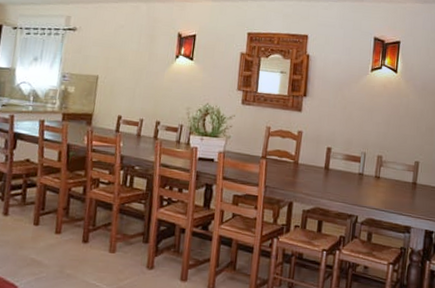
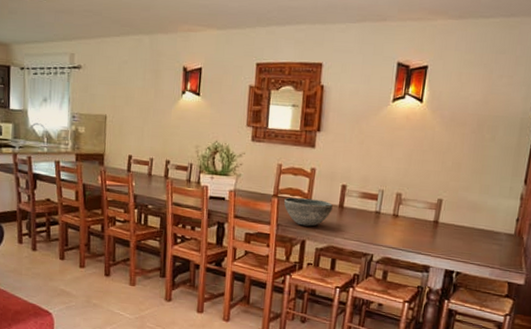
bowl: none [272,159,319,188] -> present [284,197,333,227]

